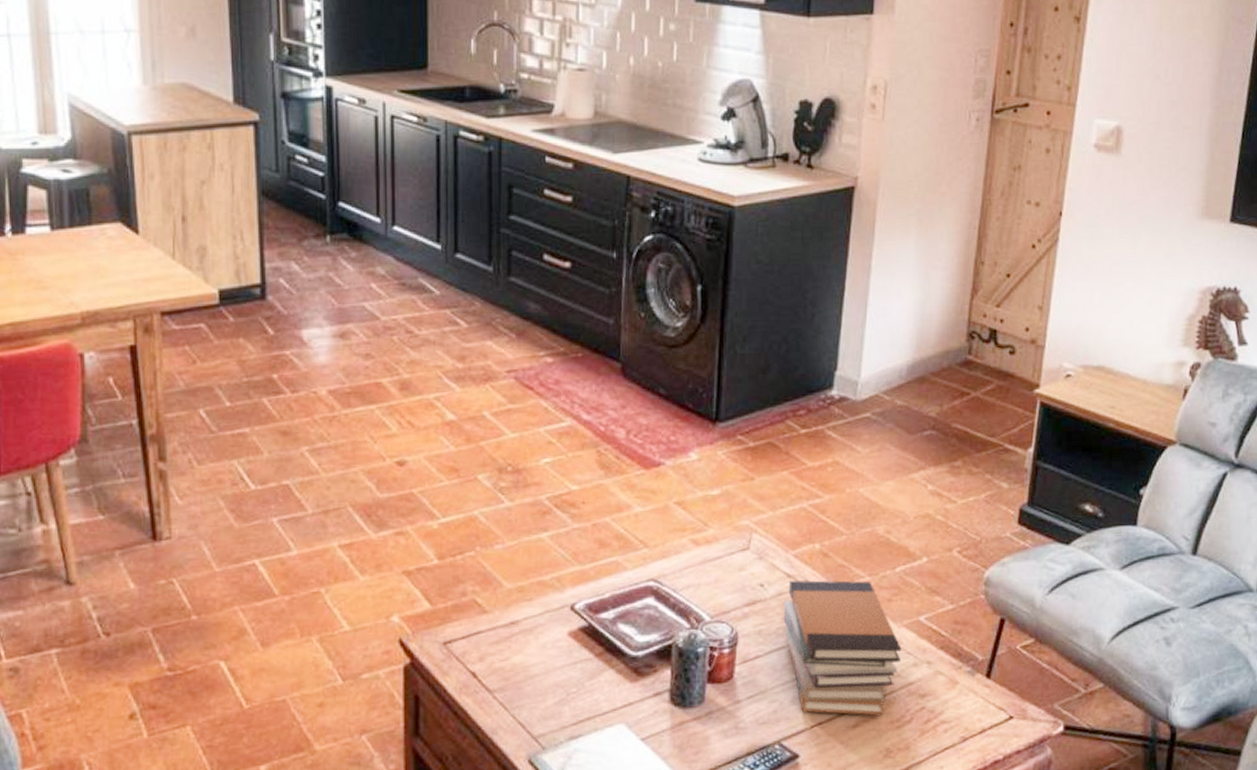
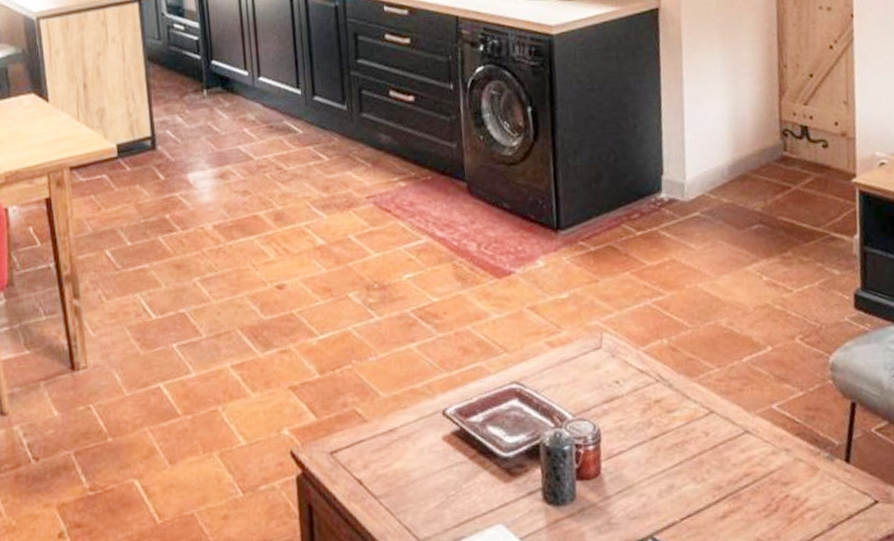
book stack: present [783,580,902,716] -> none [639,372,759,506]

